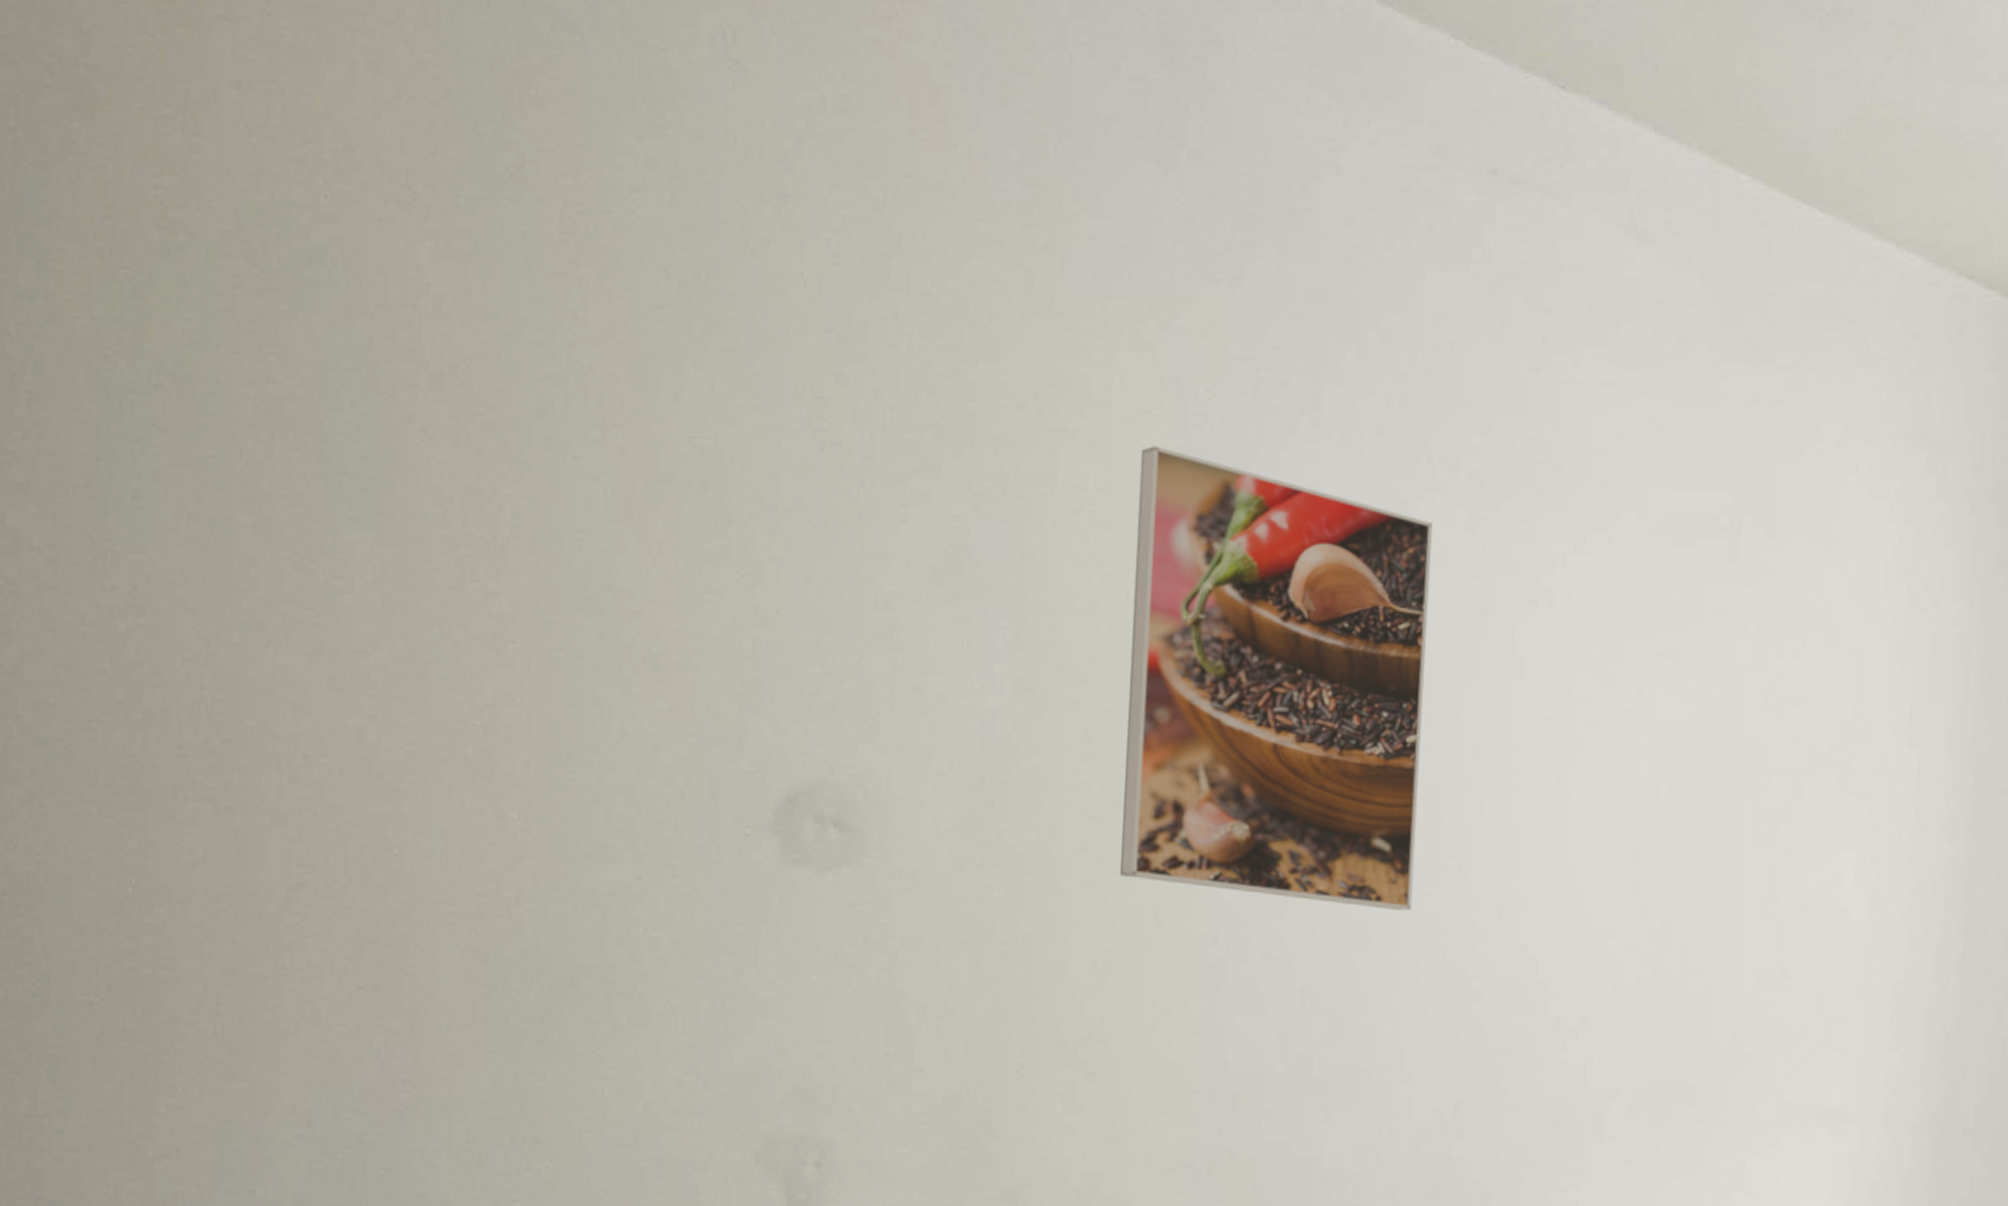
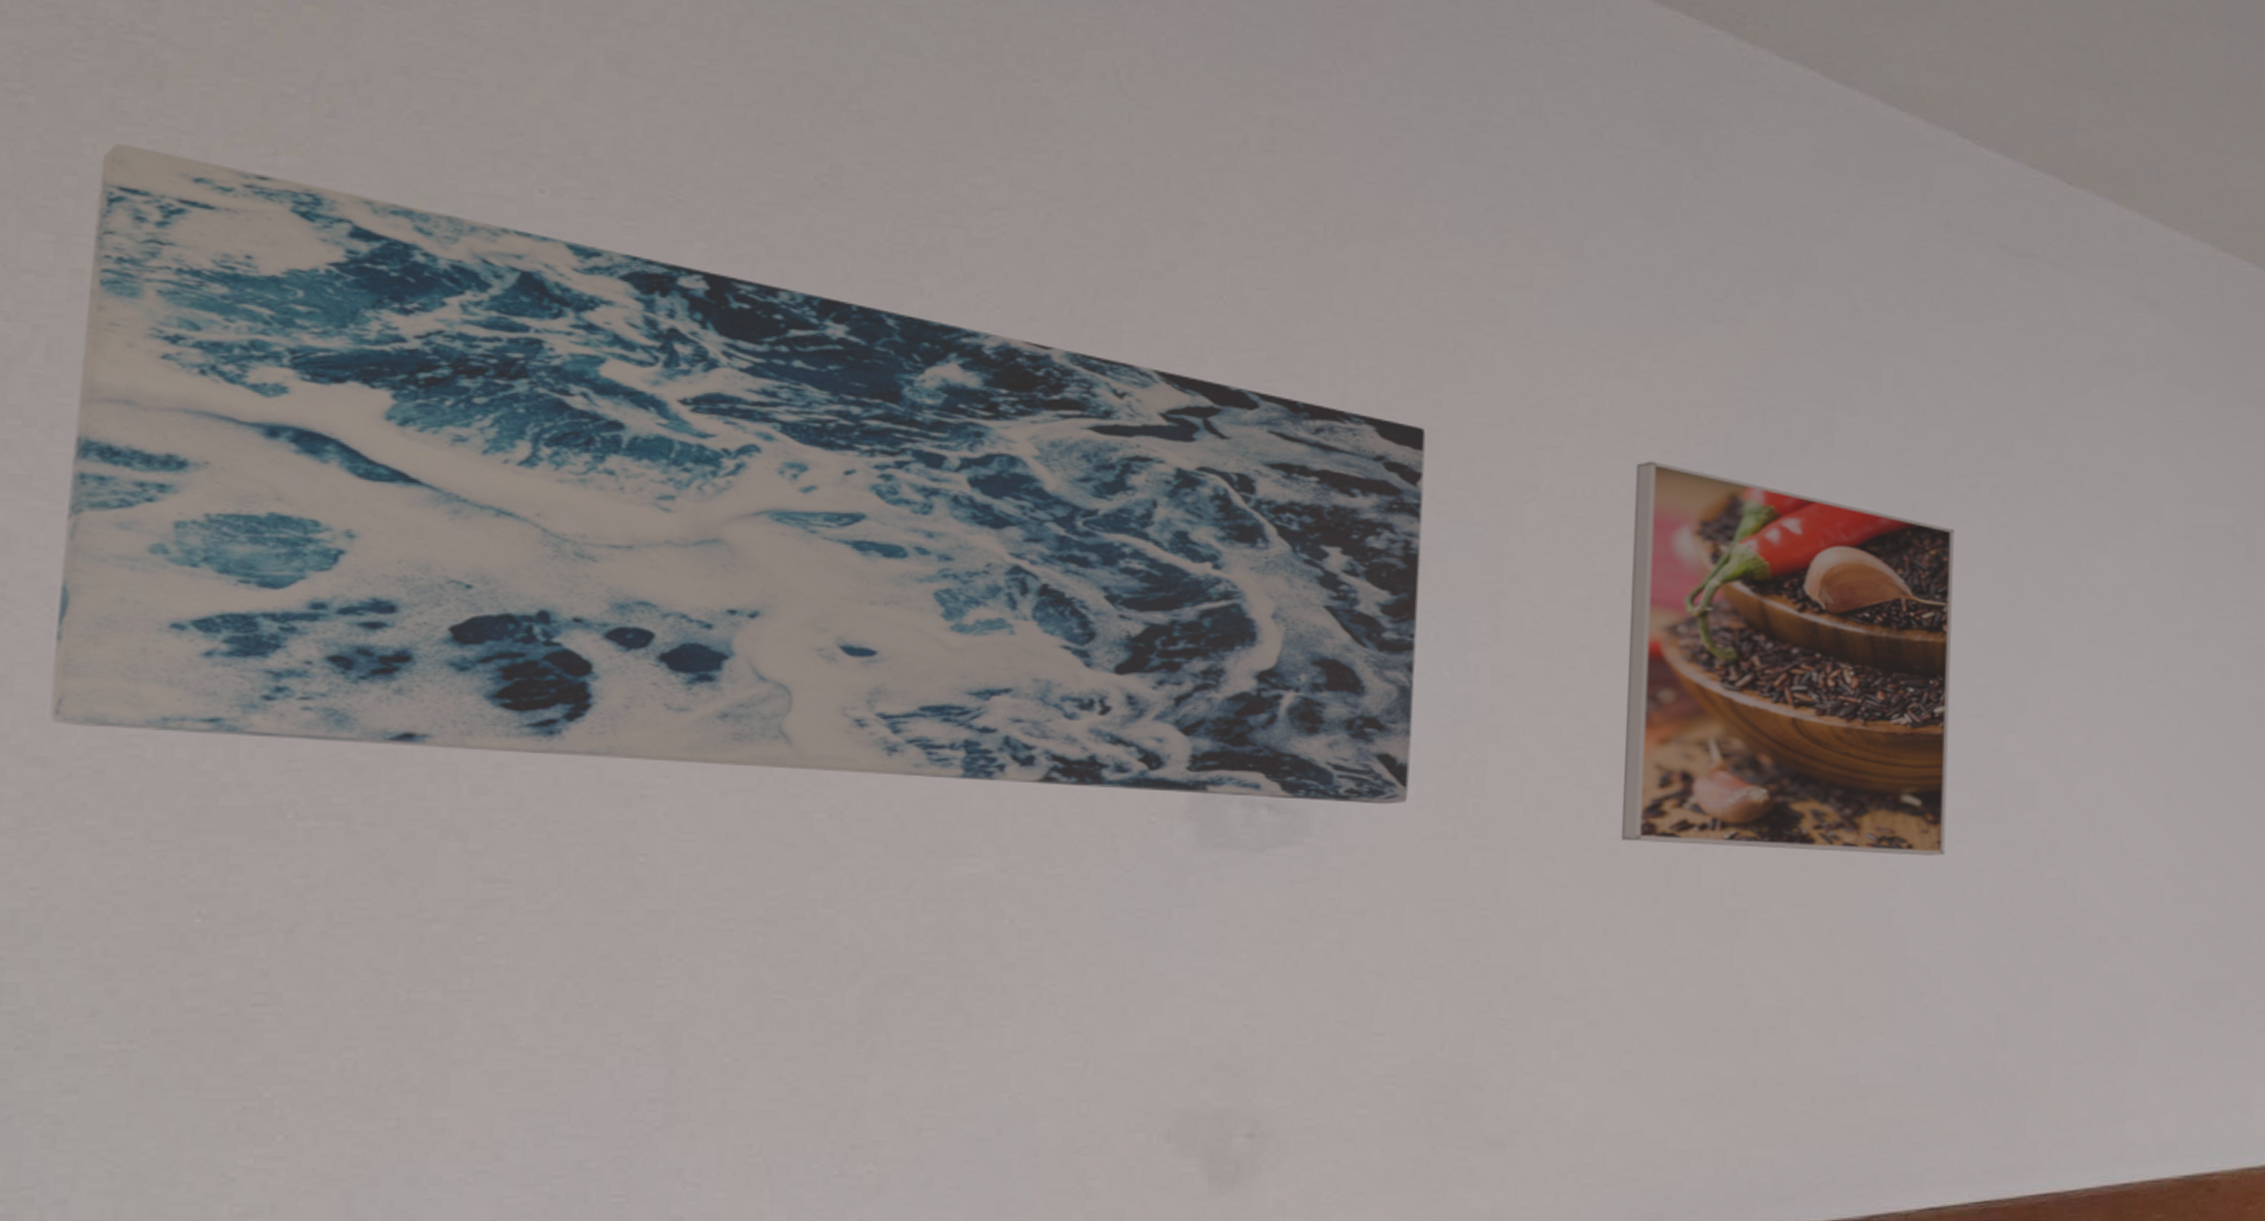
wall art: none [43,172,964,826] -> present [49,143,1426,805]

